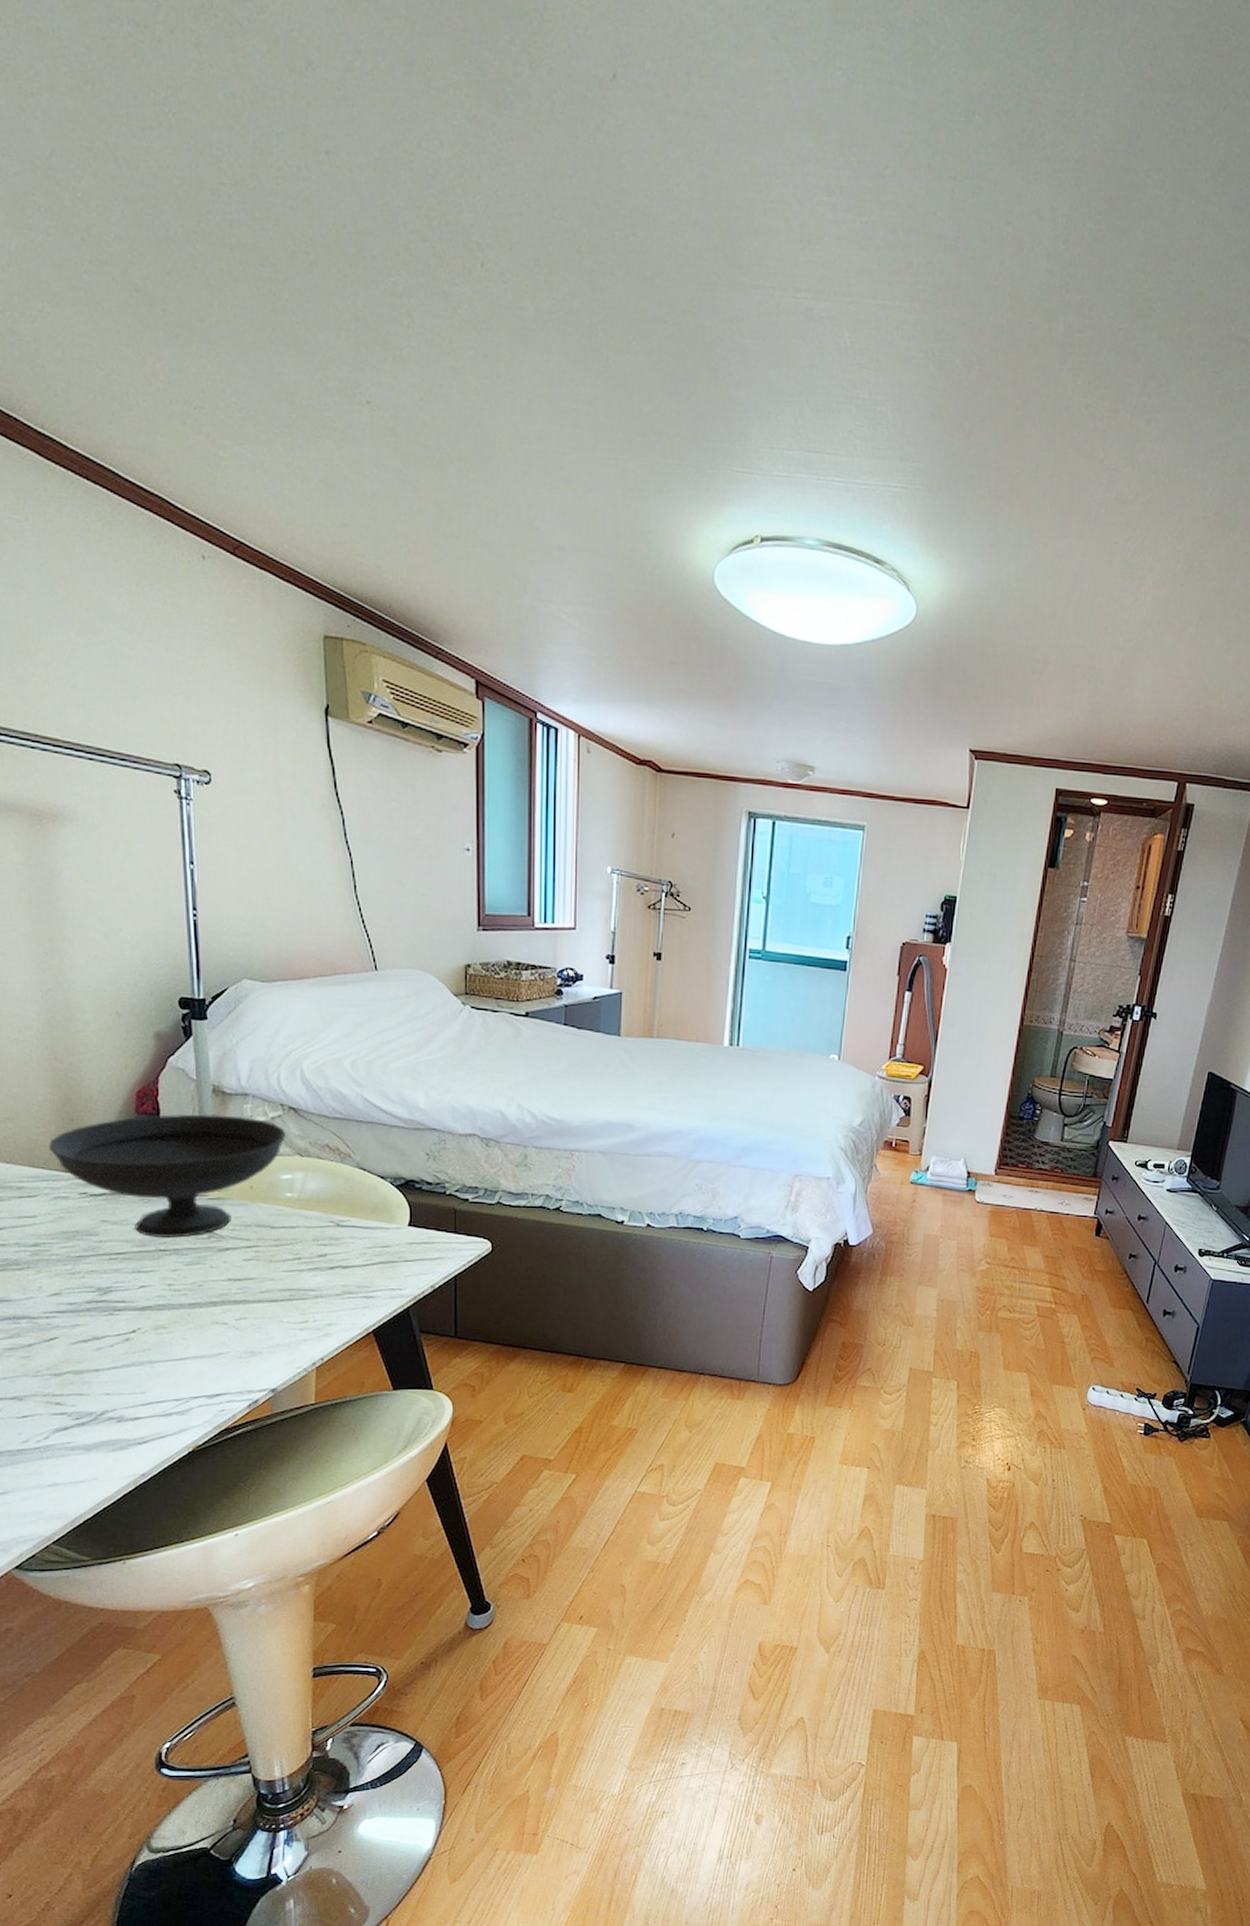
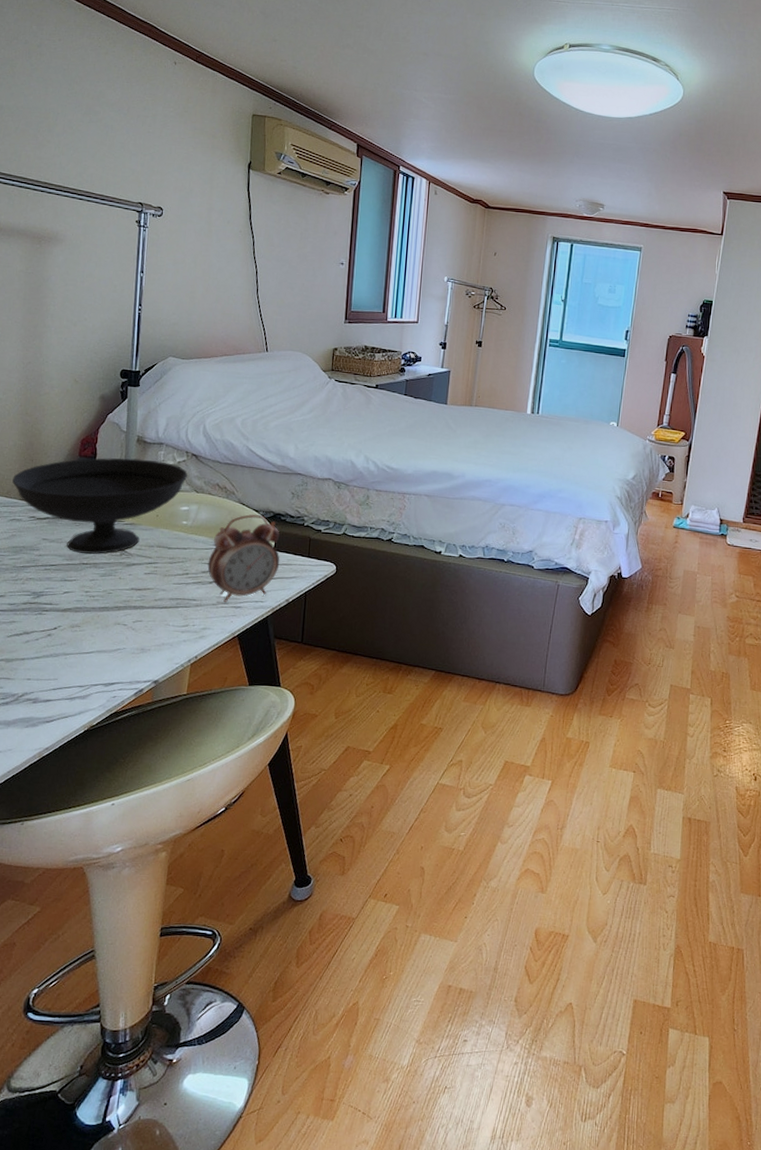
alarm clock: none [325,1182,419,1292] -> present [207,514,280,602]

